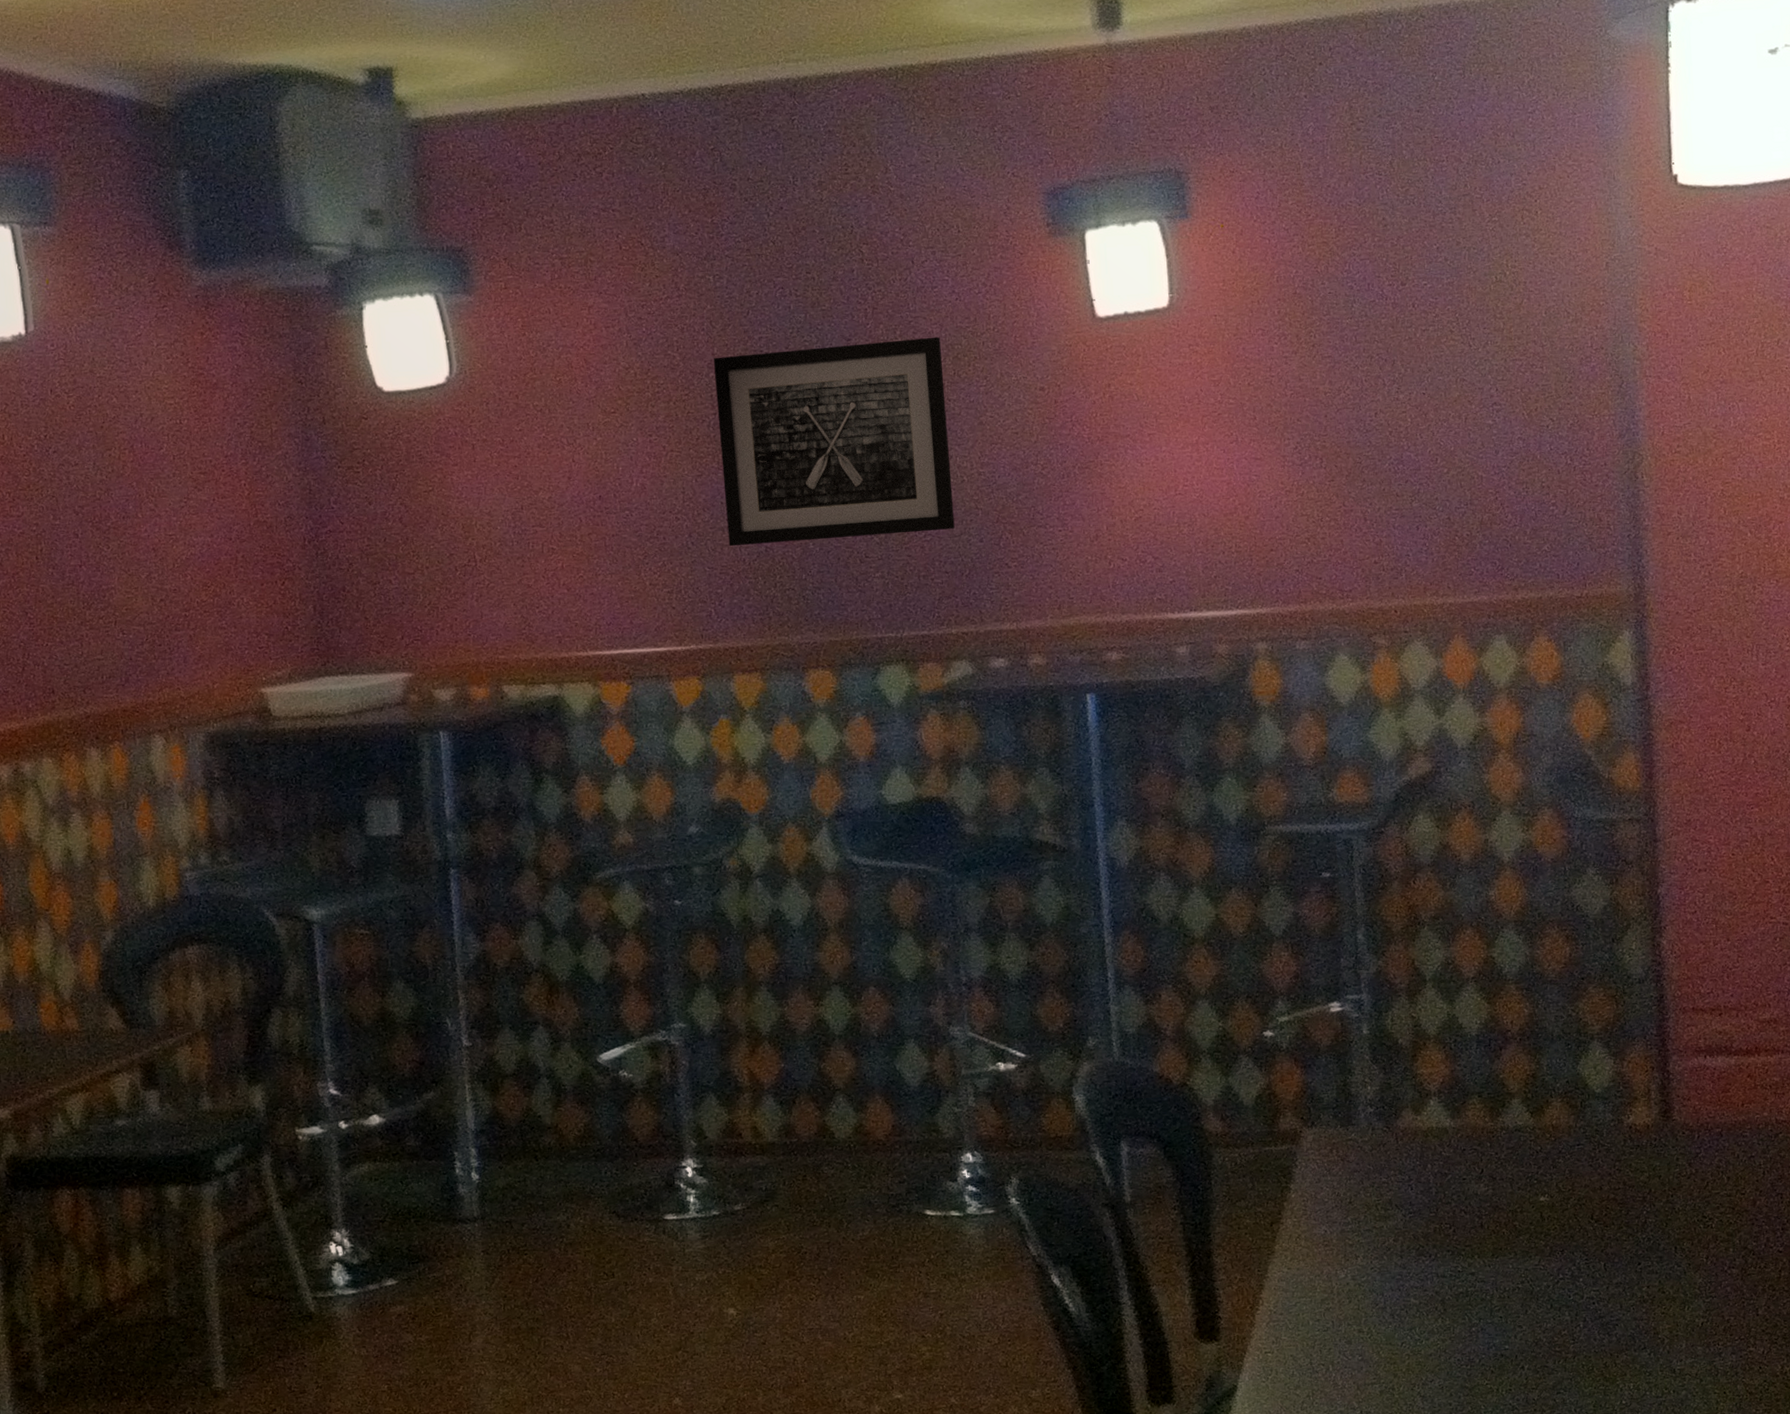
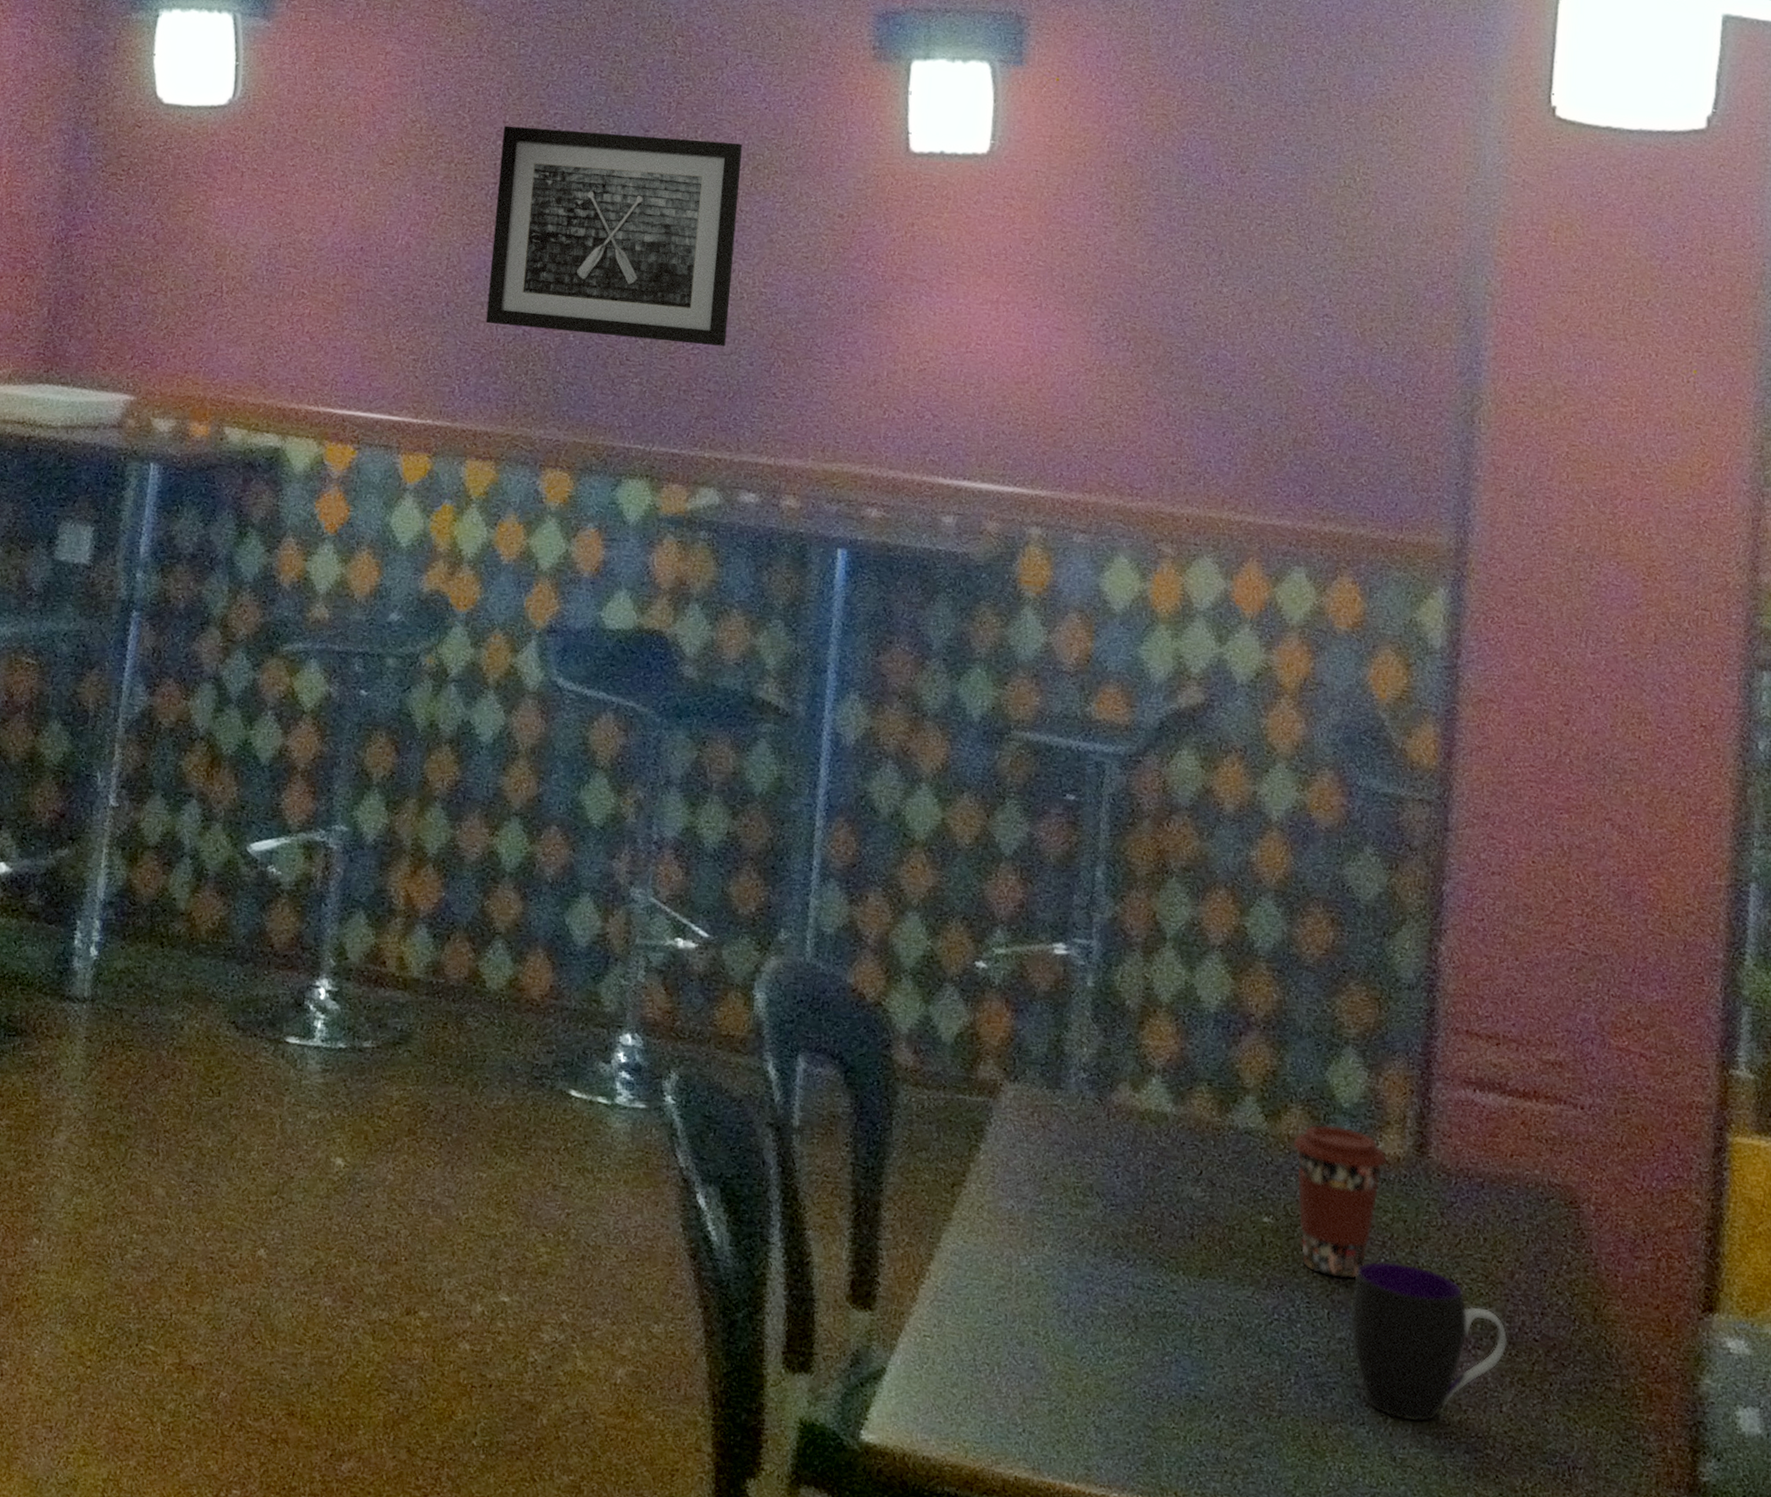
coffee cup: none [1557,1110,1639,1235] -> present [1293,1124,1388,1280]
cup: none [1622,1211,1756,1338] -> present [1351,1261,1507,1422]

